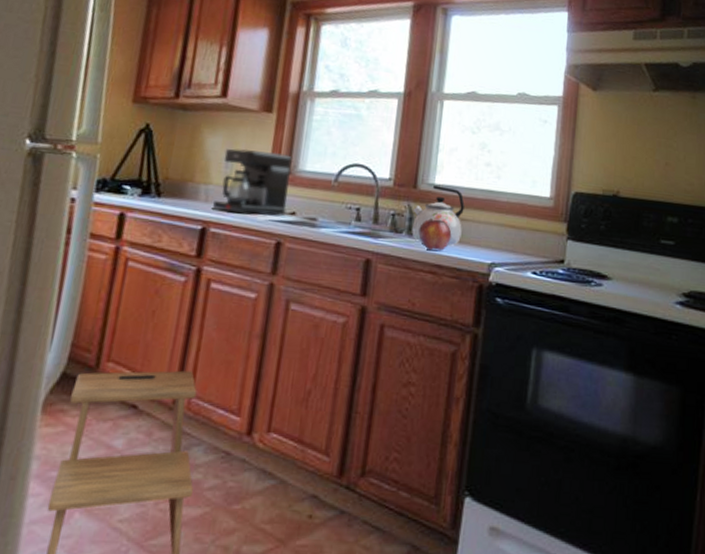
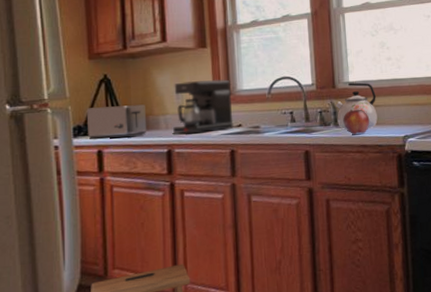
toaster: none [112,160,187,204] -> present [86,103,147,140]

